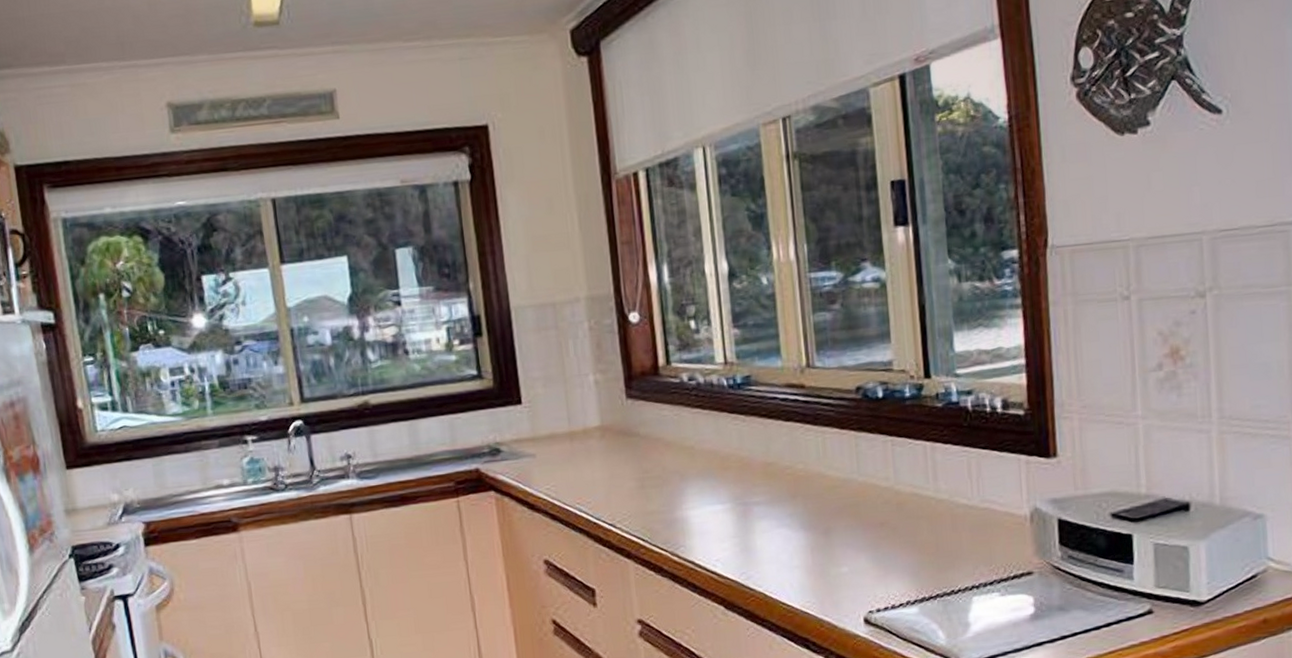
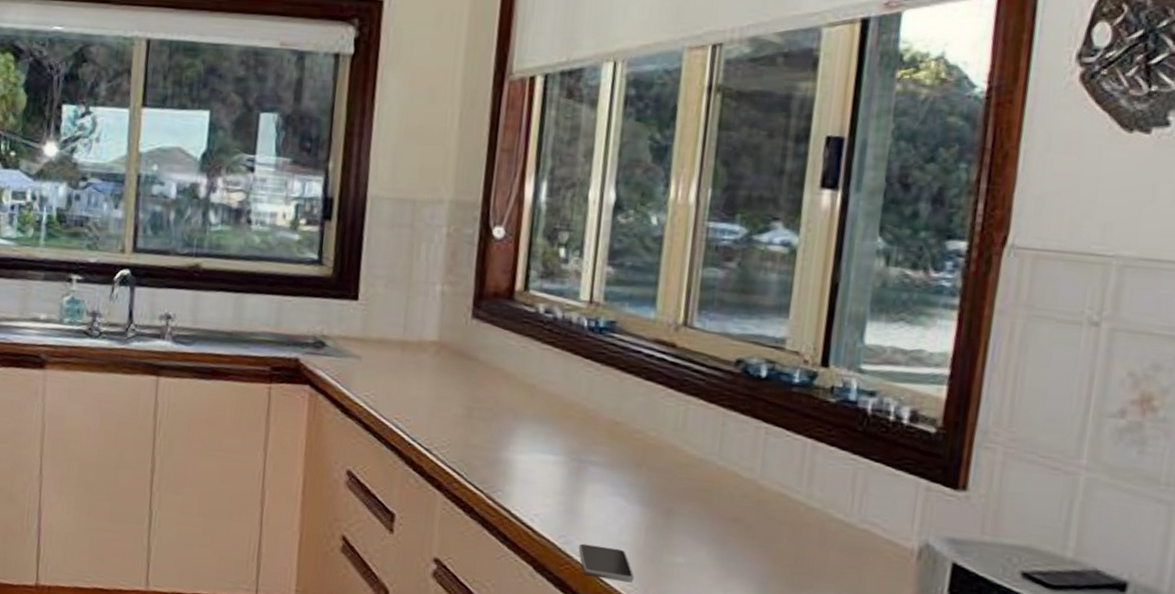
mobile phone: none [758,572,810,603] -> present [578,543,634,582]

